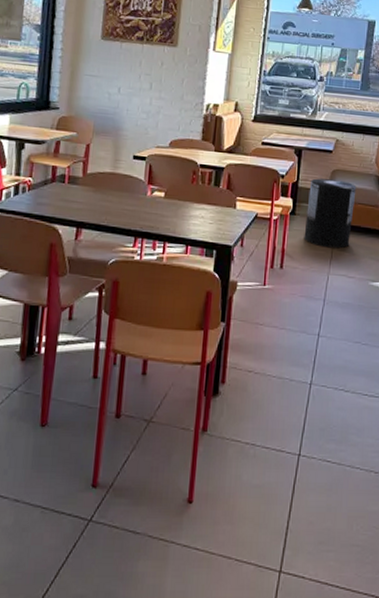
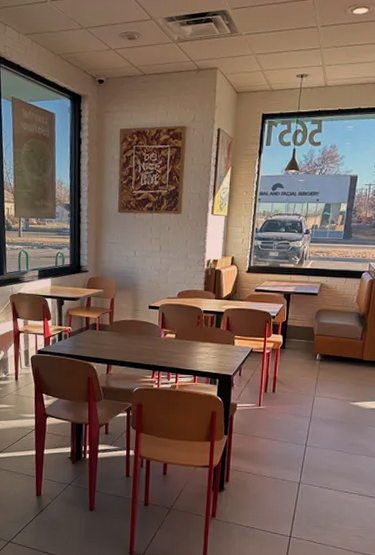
trash can: present [304,178,357,249] -> none [292,317,339,375]

